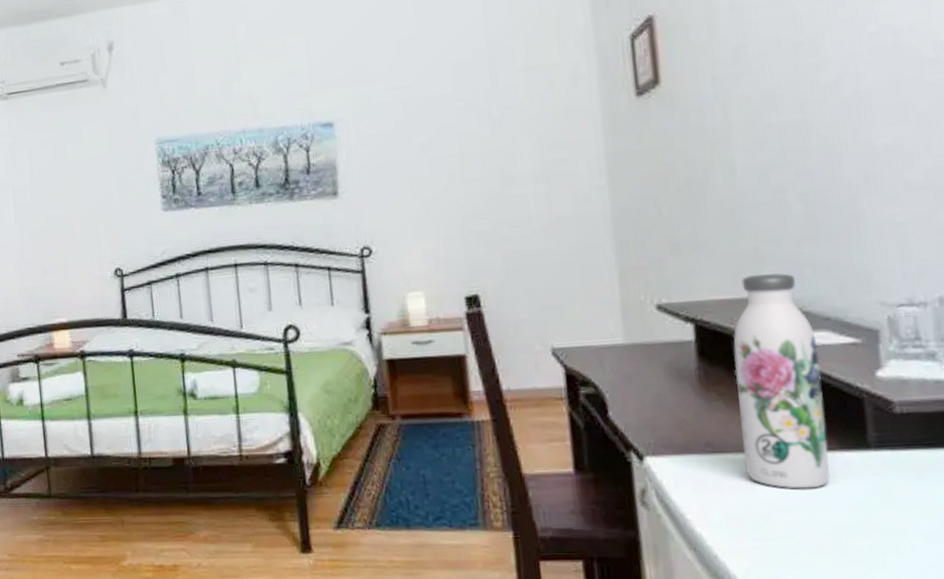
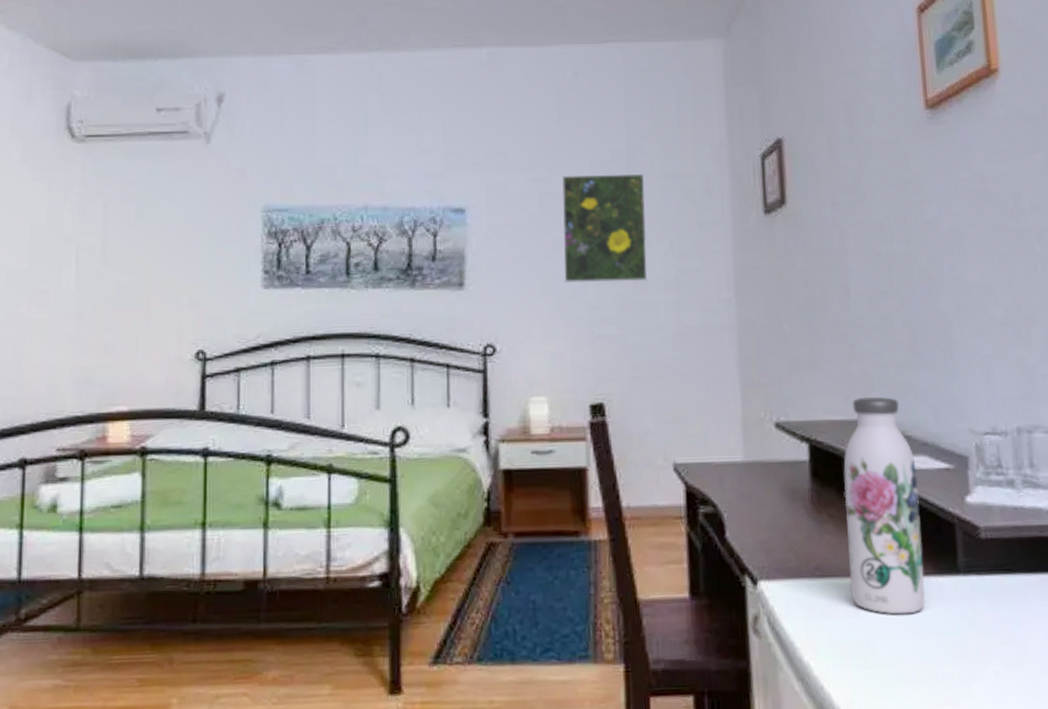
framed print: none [423,69,516,183] -> present [561,173,648,282]

